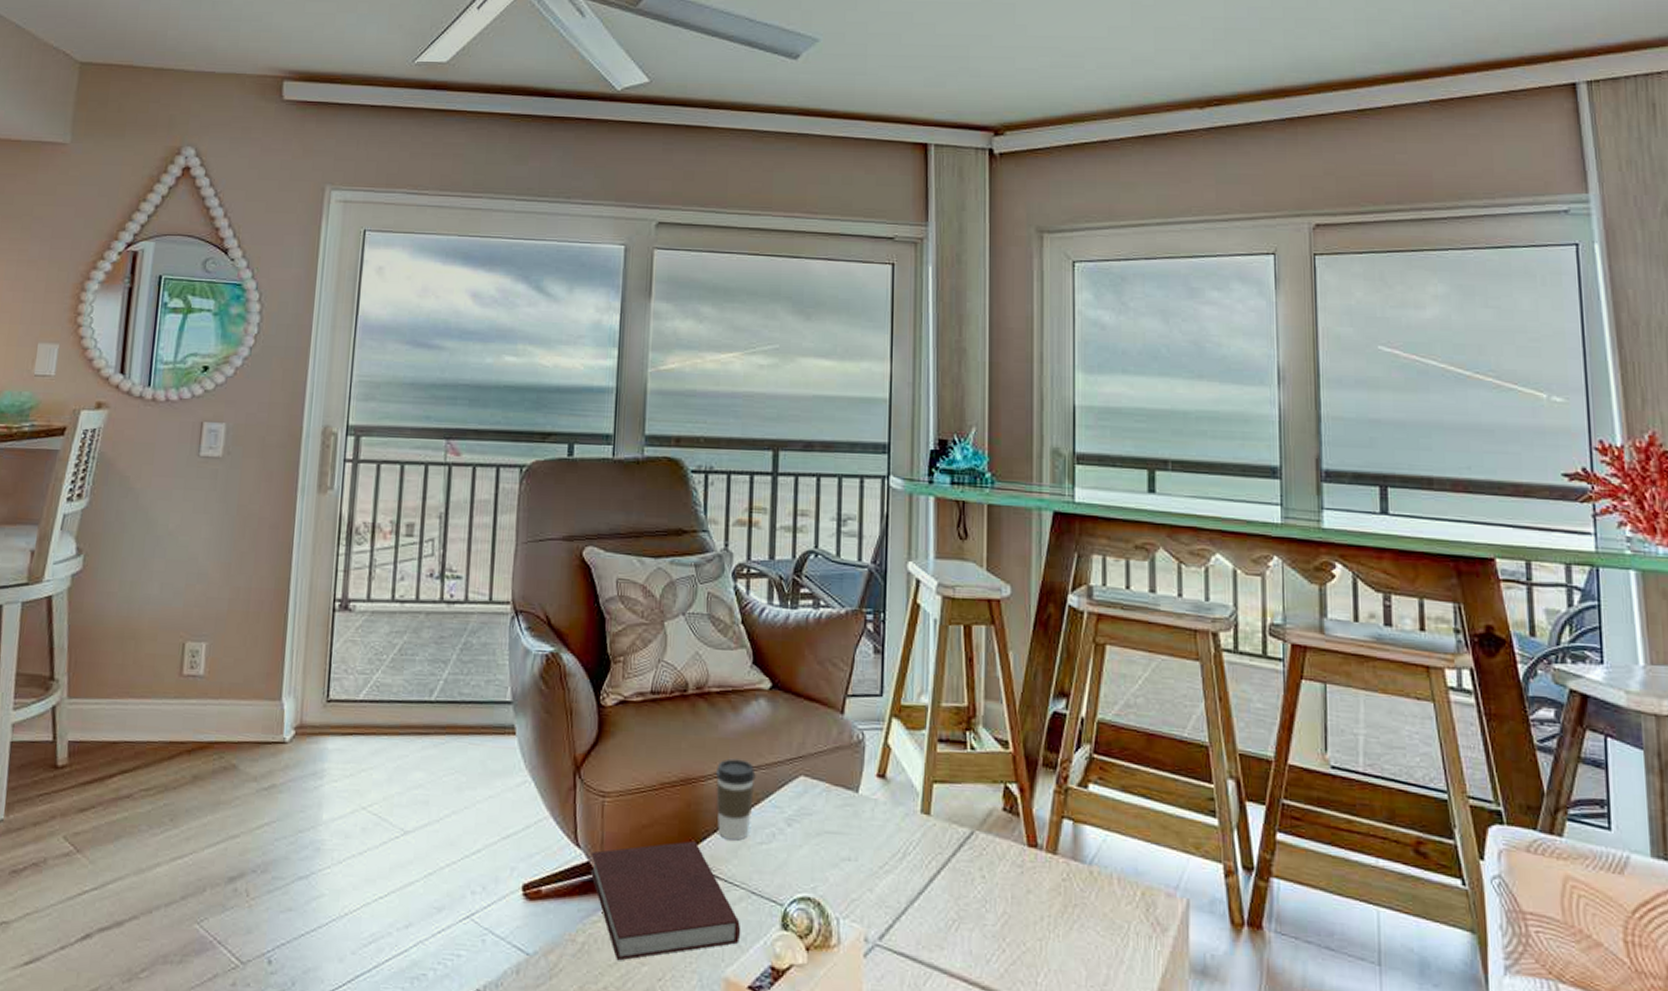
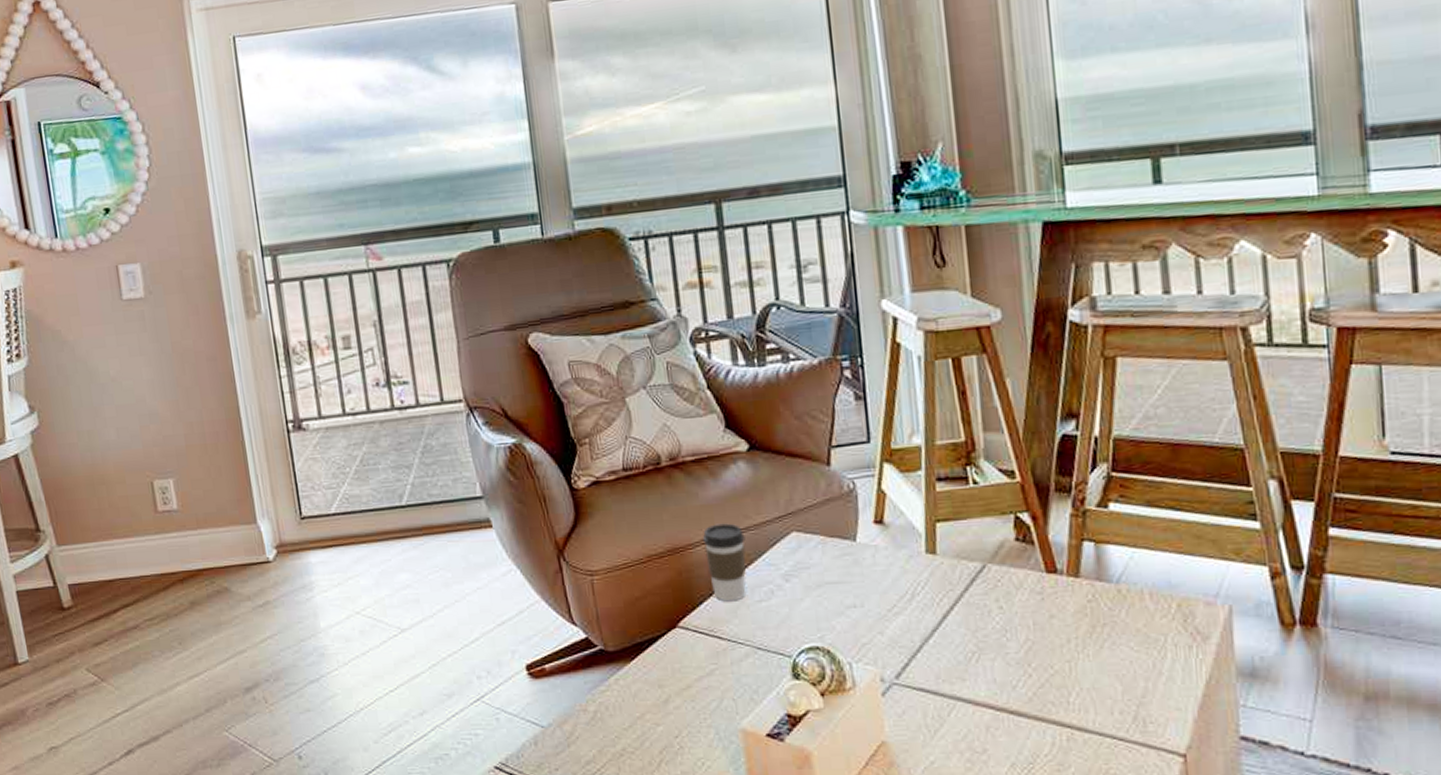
notebook: present [590,840,740,961] -> none [588,606,751,724]

